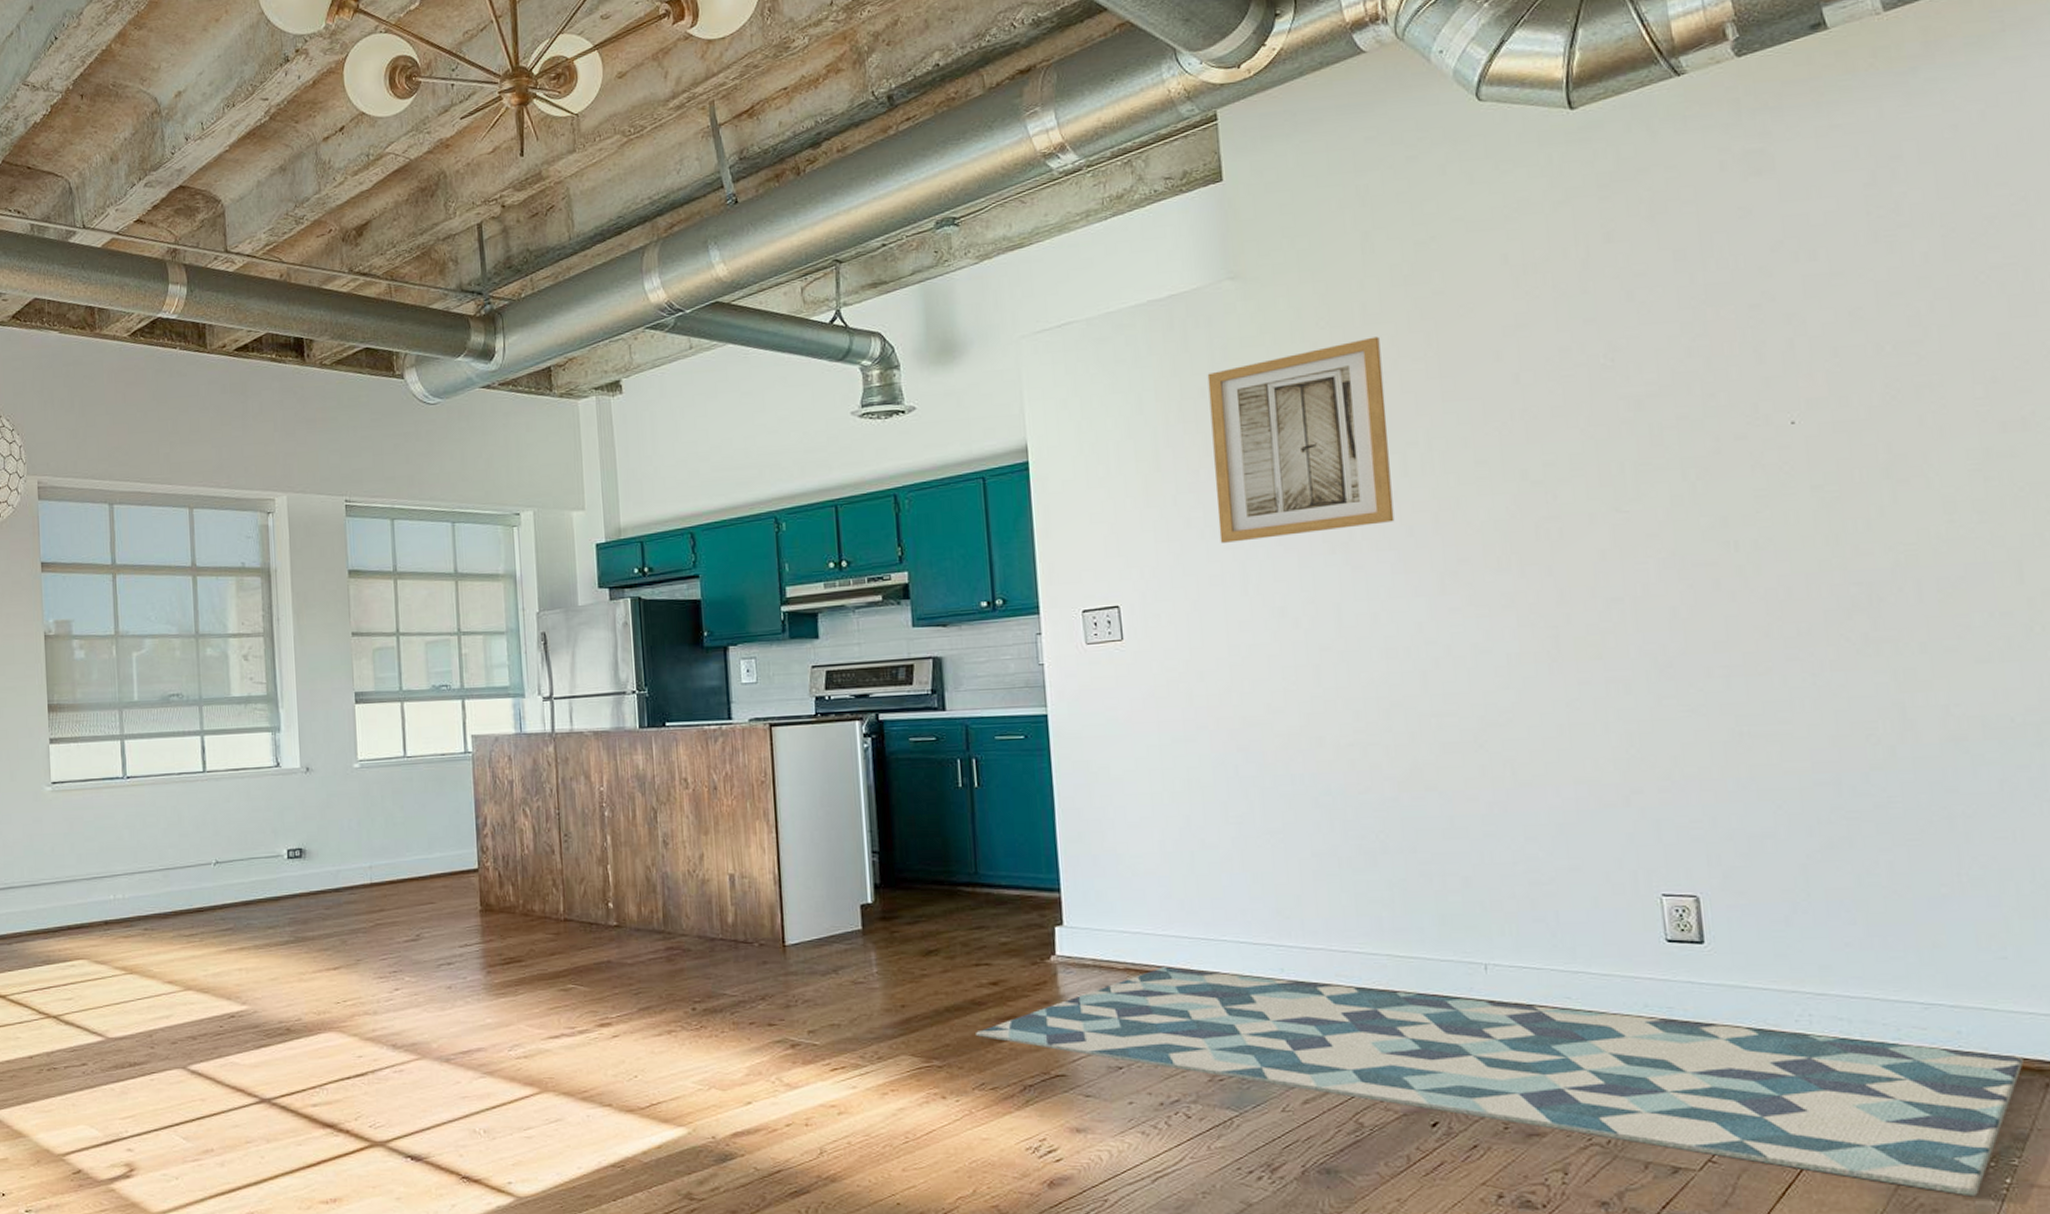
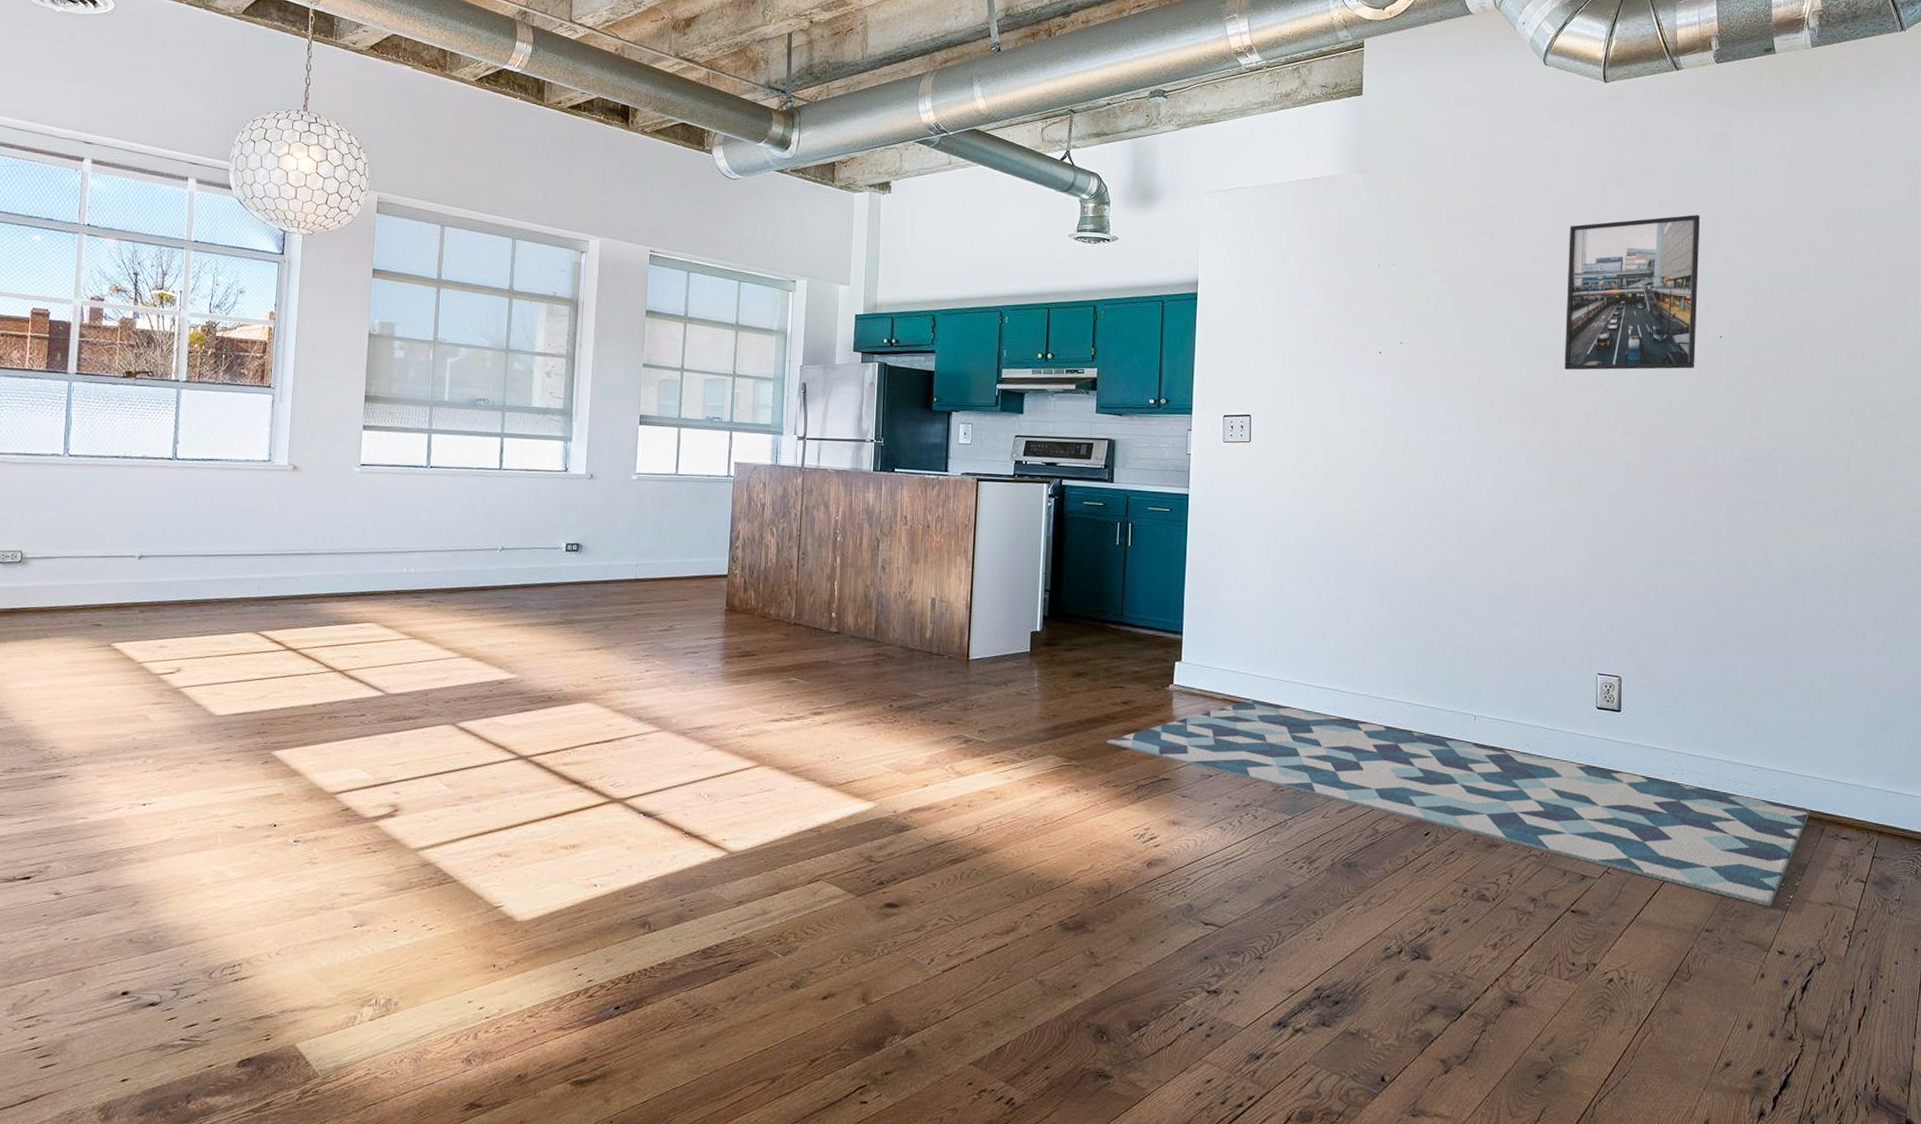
wall art: present [1207,336,1395,543] -> none [1329,232,1457,376]
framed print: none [1542,264,1758,495] -> present [1564,215,1701,370]

